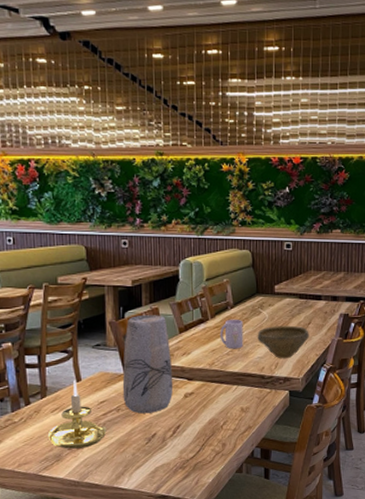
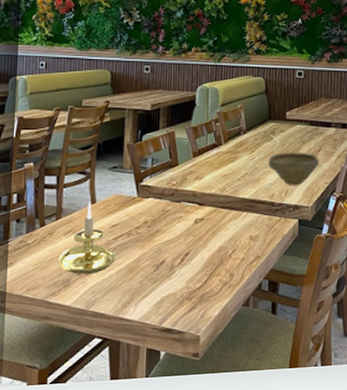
vase: present [122,315,174,414] -> none [134,139,185,239]
mug: present [219,319,244,349] -> none [232,144,255,175]

